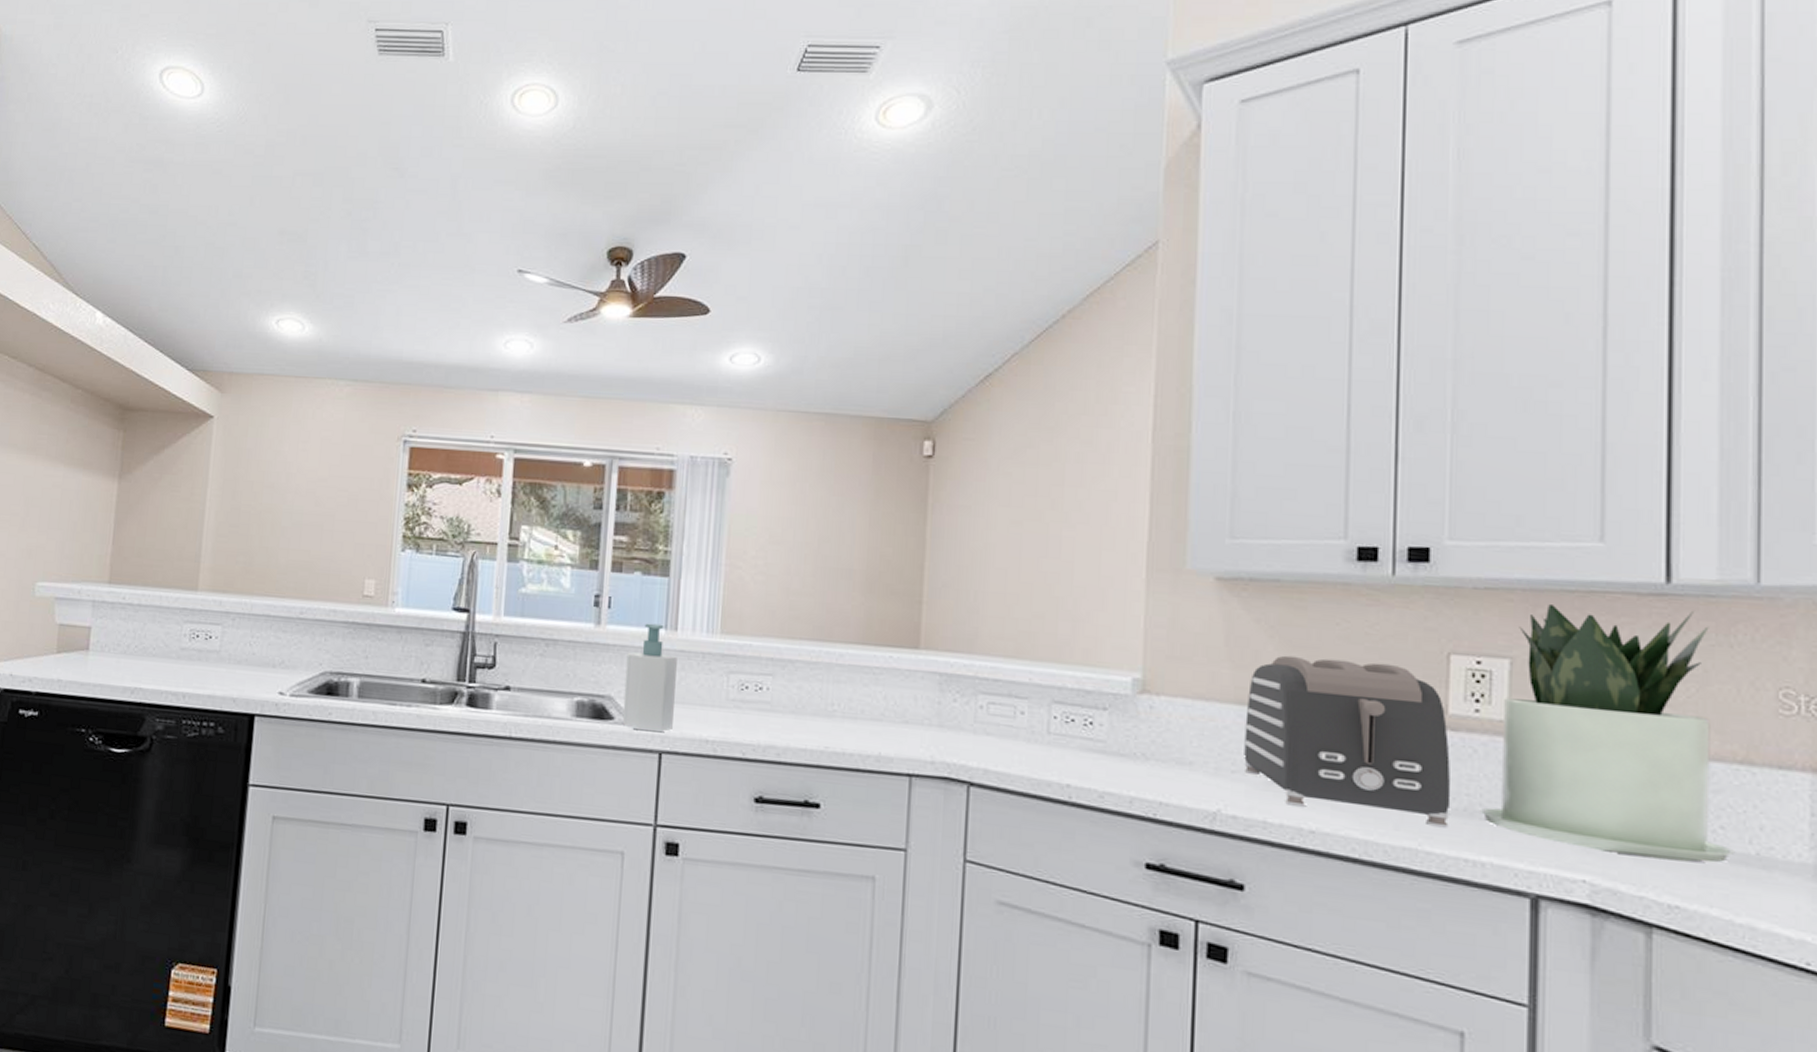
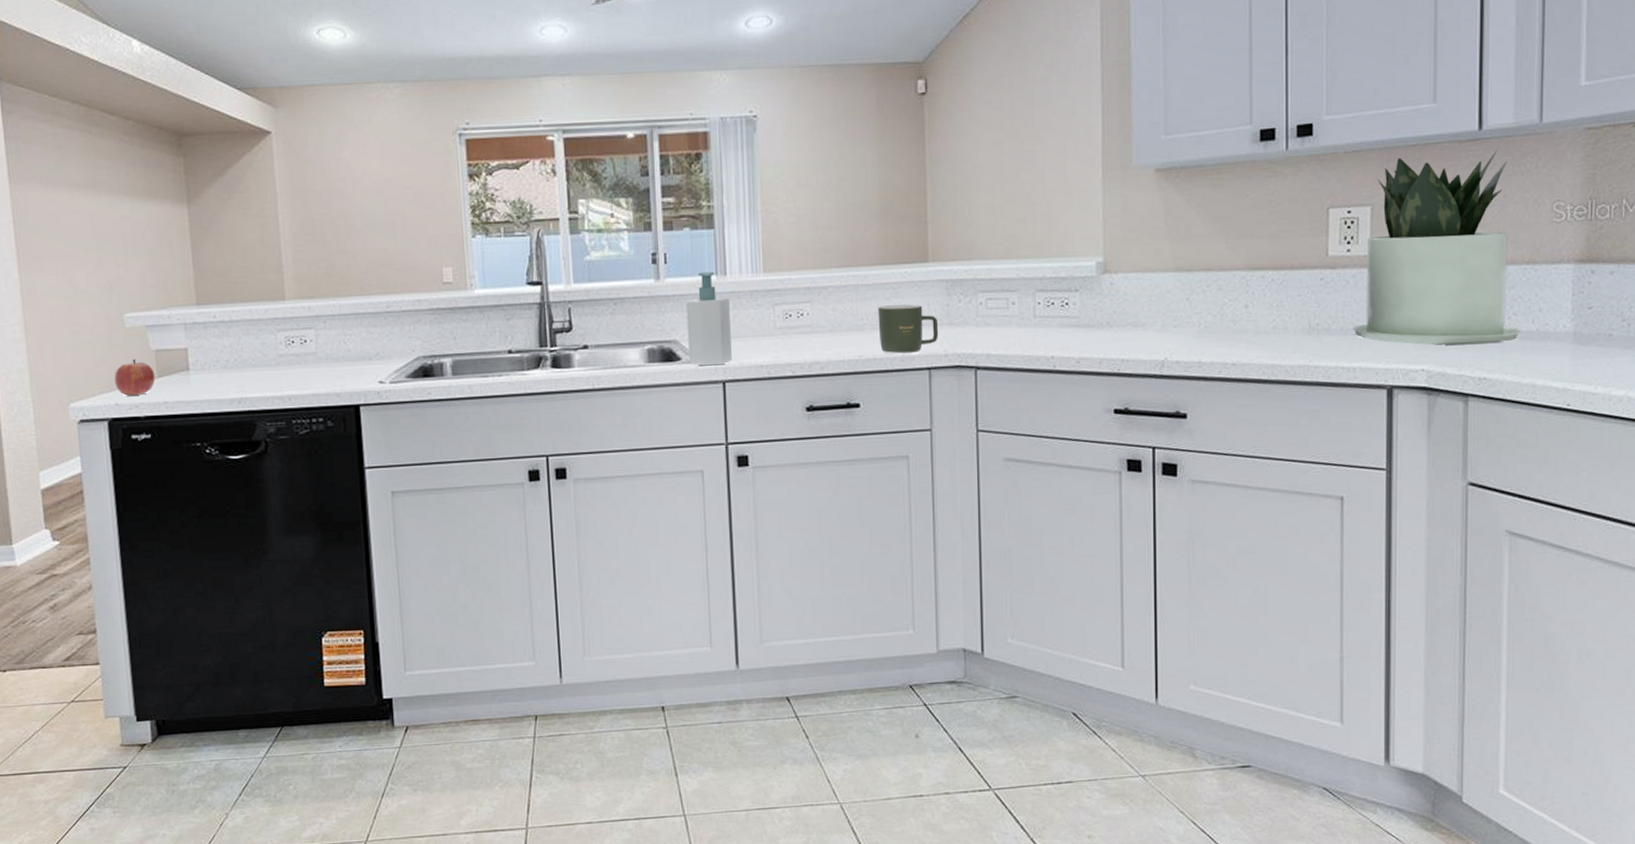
fruit: none [13,630,55,669] -> present [114,359,156,396]
mug: none [851,692,926,755] -> present [878,304,939,355]
toaster: present [1243,655,1451,828] -> none [1182,222,1332,346]

